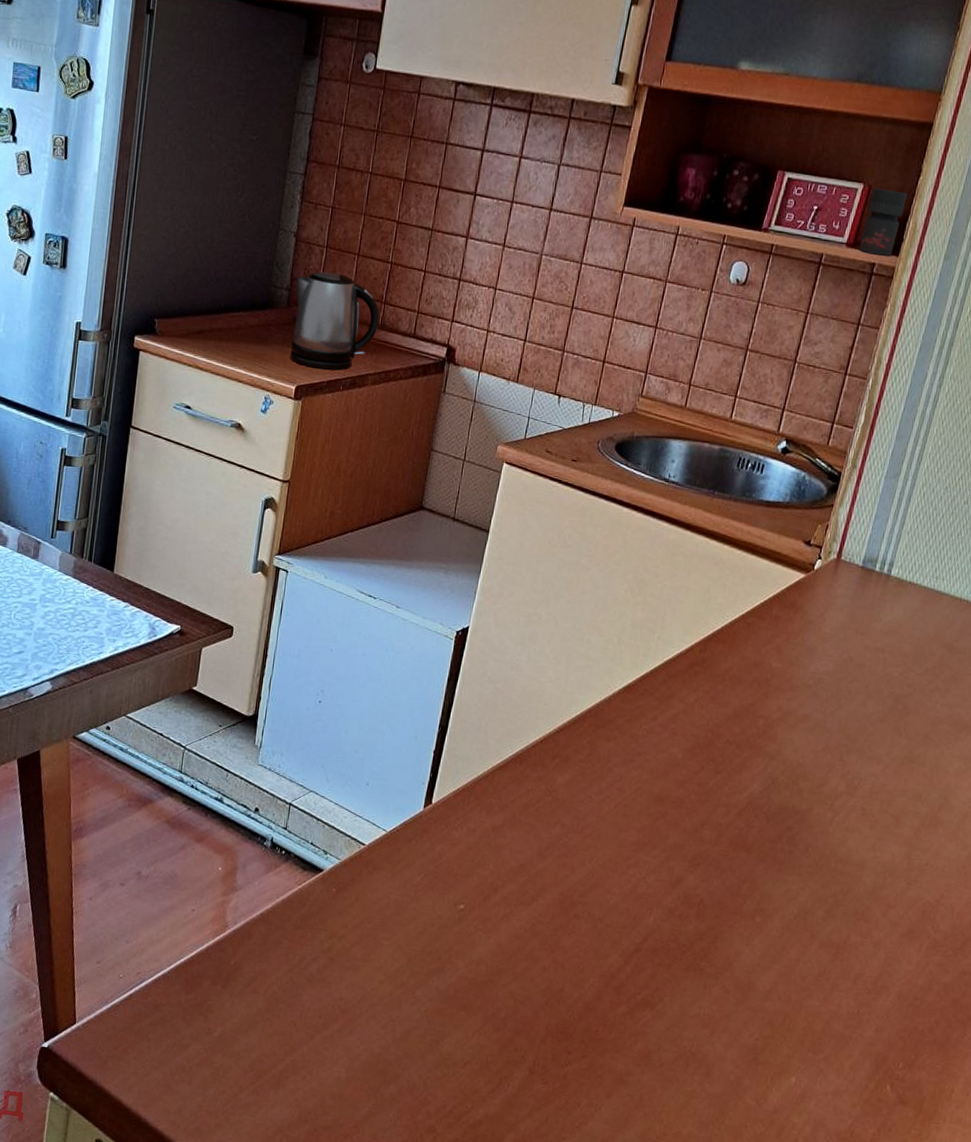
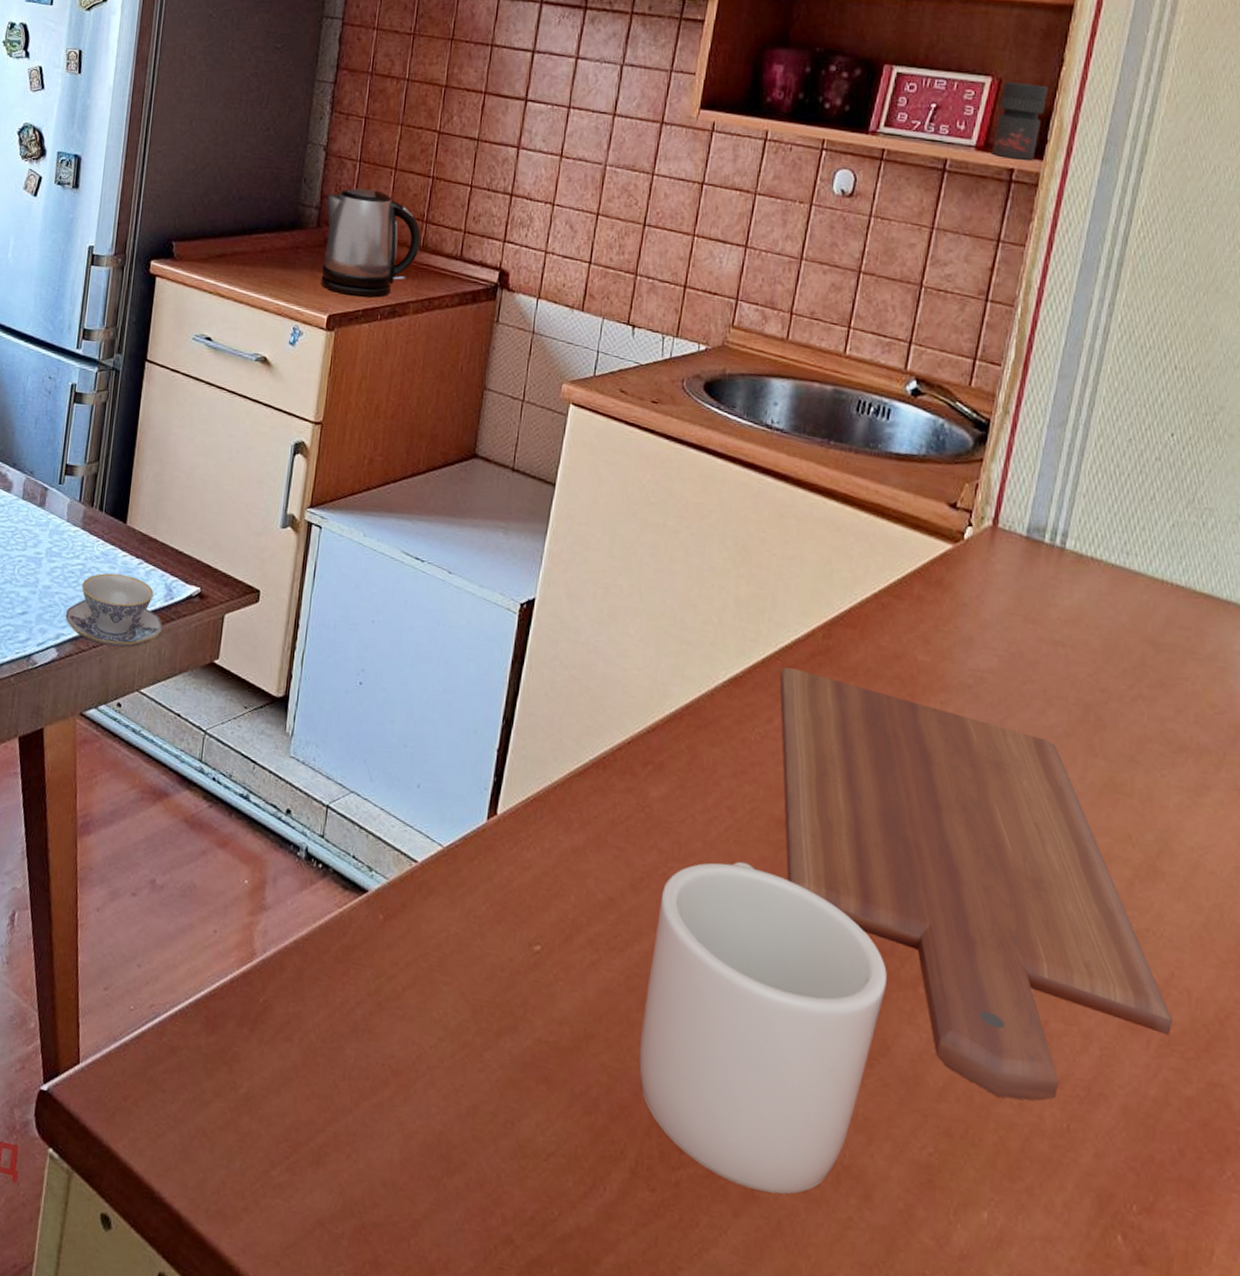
teacup: none [58,615,146,679] -> present [65,573,162,648]
mug: none [538,830,733,1078] -> present [638,861,887,1194]
cutting board: none [661,676,939,995] -> present [780,667,1172,1101]

